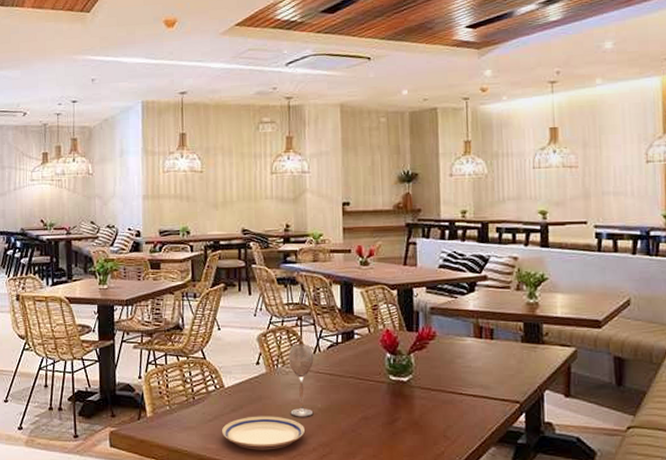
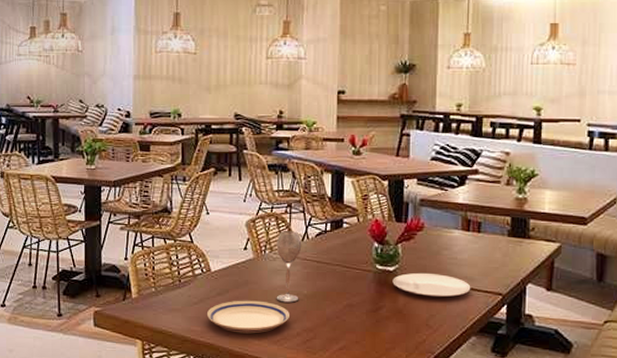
plate: none [407,382,487,406] -> present [392,272,471,297]

